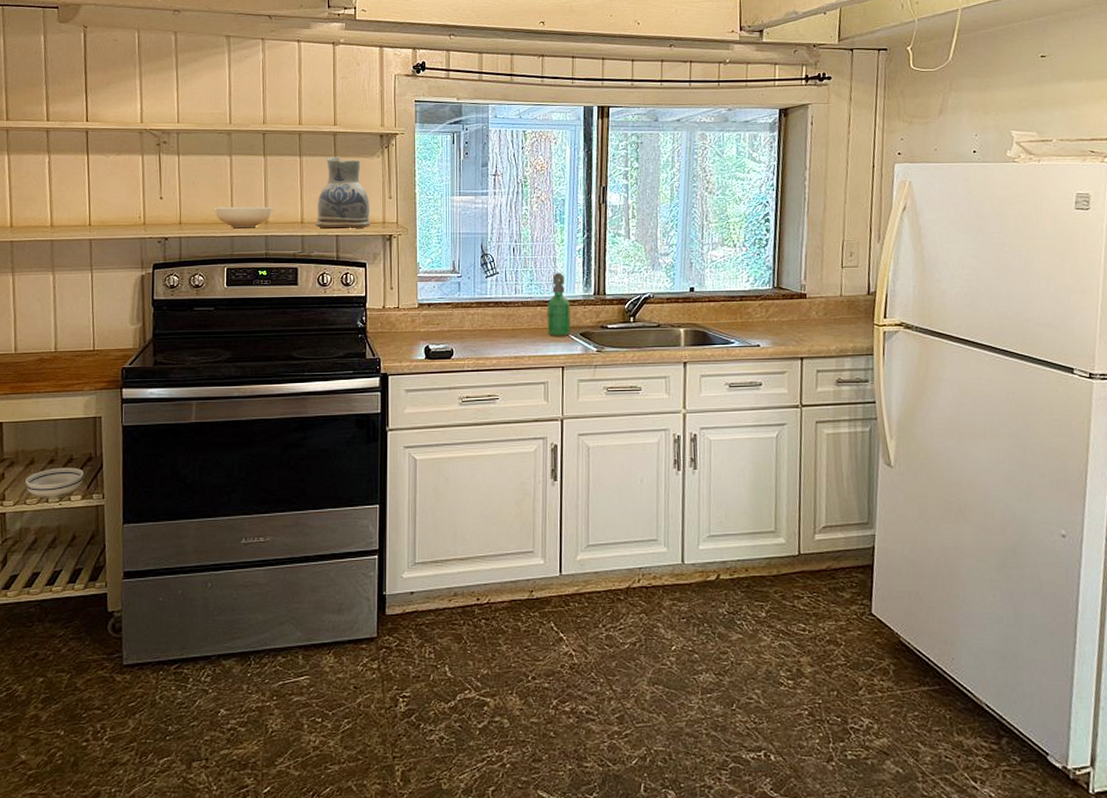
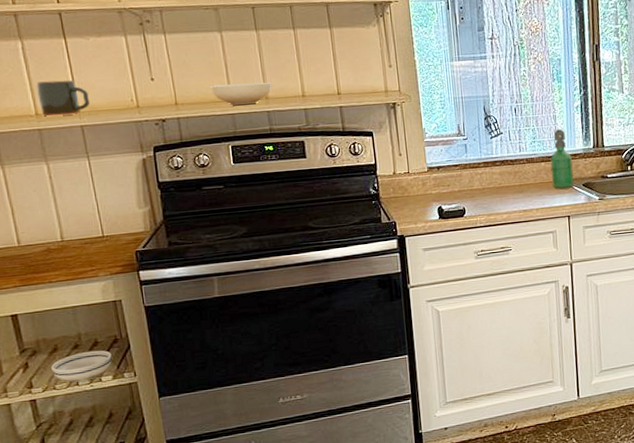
mug: none [55,194,102,228] -> present [36,79,90,117]
ceramic pitcher: present [314,156,371,229] -> none [316,27,374,101]

